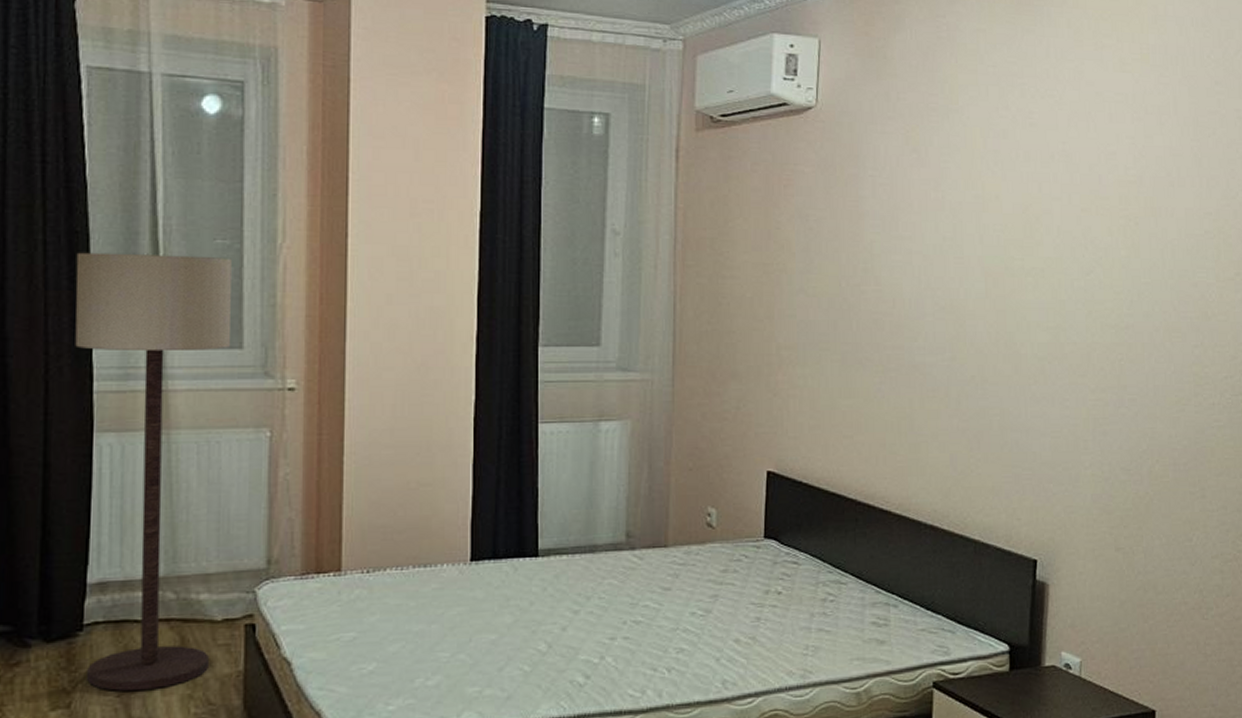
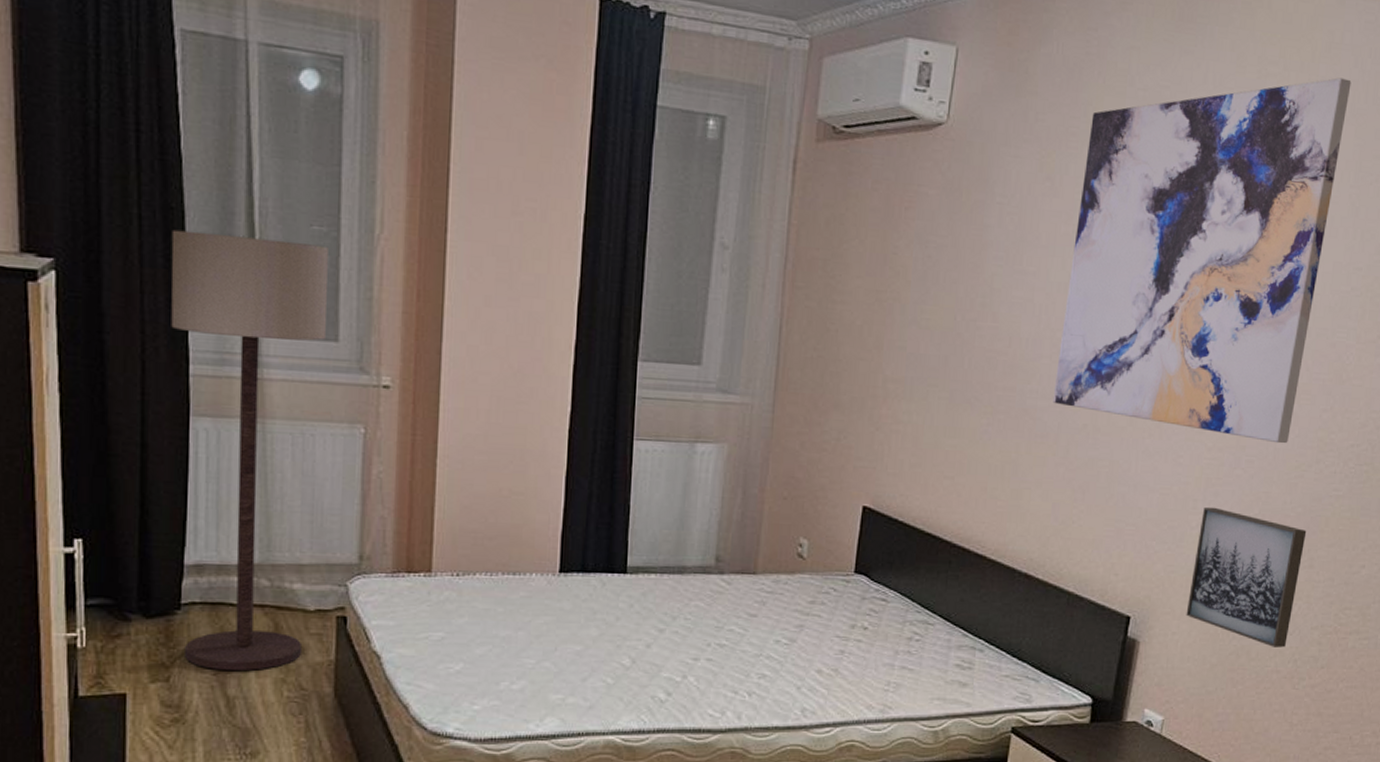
wall art: none [940,45,1179,381] -> present [1053,77,1352,444]
wall art: none [1090,446,1195,579] -> present [1186,506,1307,648]

